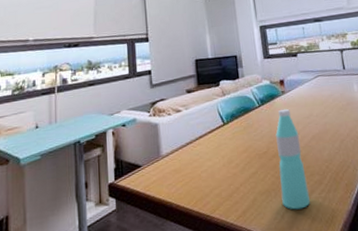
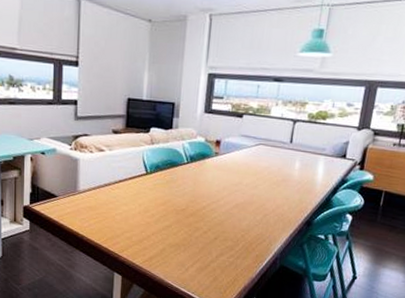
water bottle: present [275,108,310,210] -> none [189,171,223,267]

